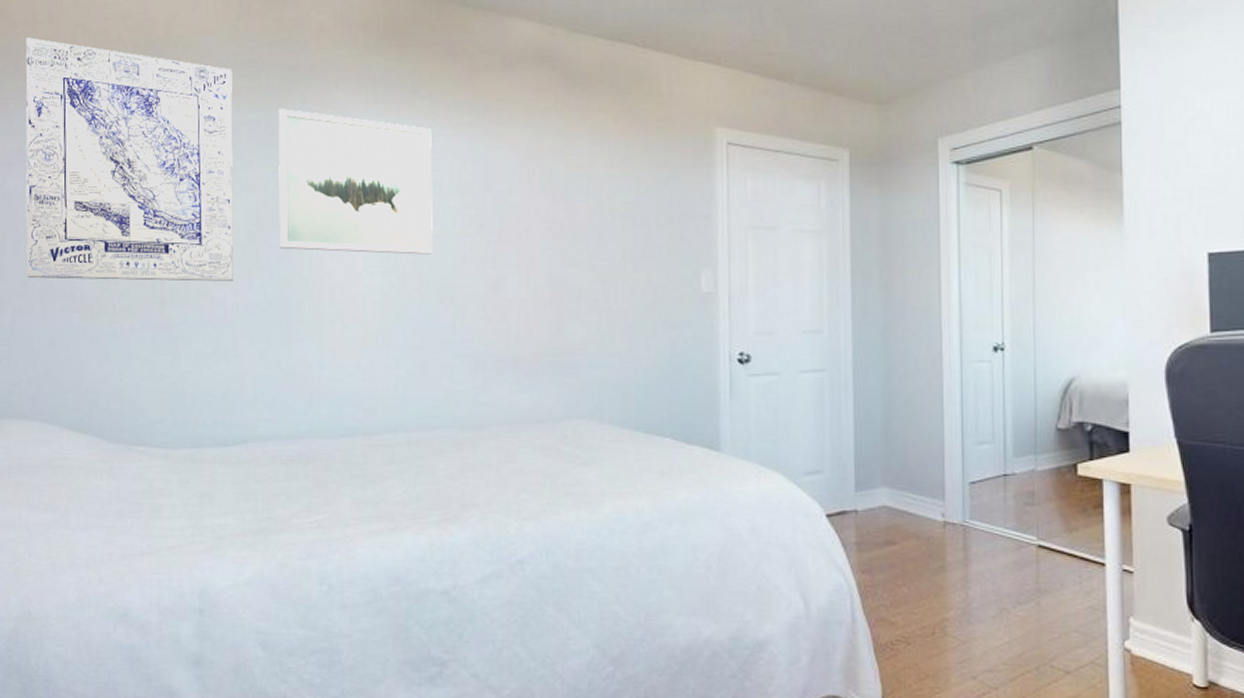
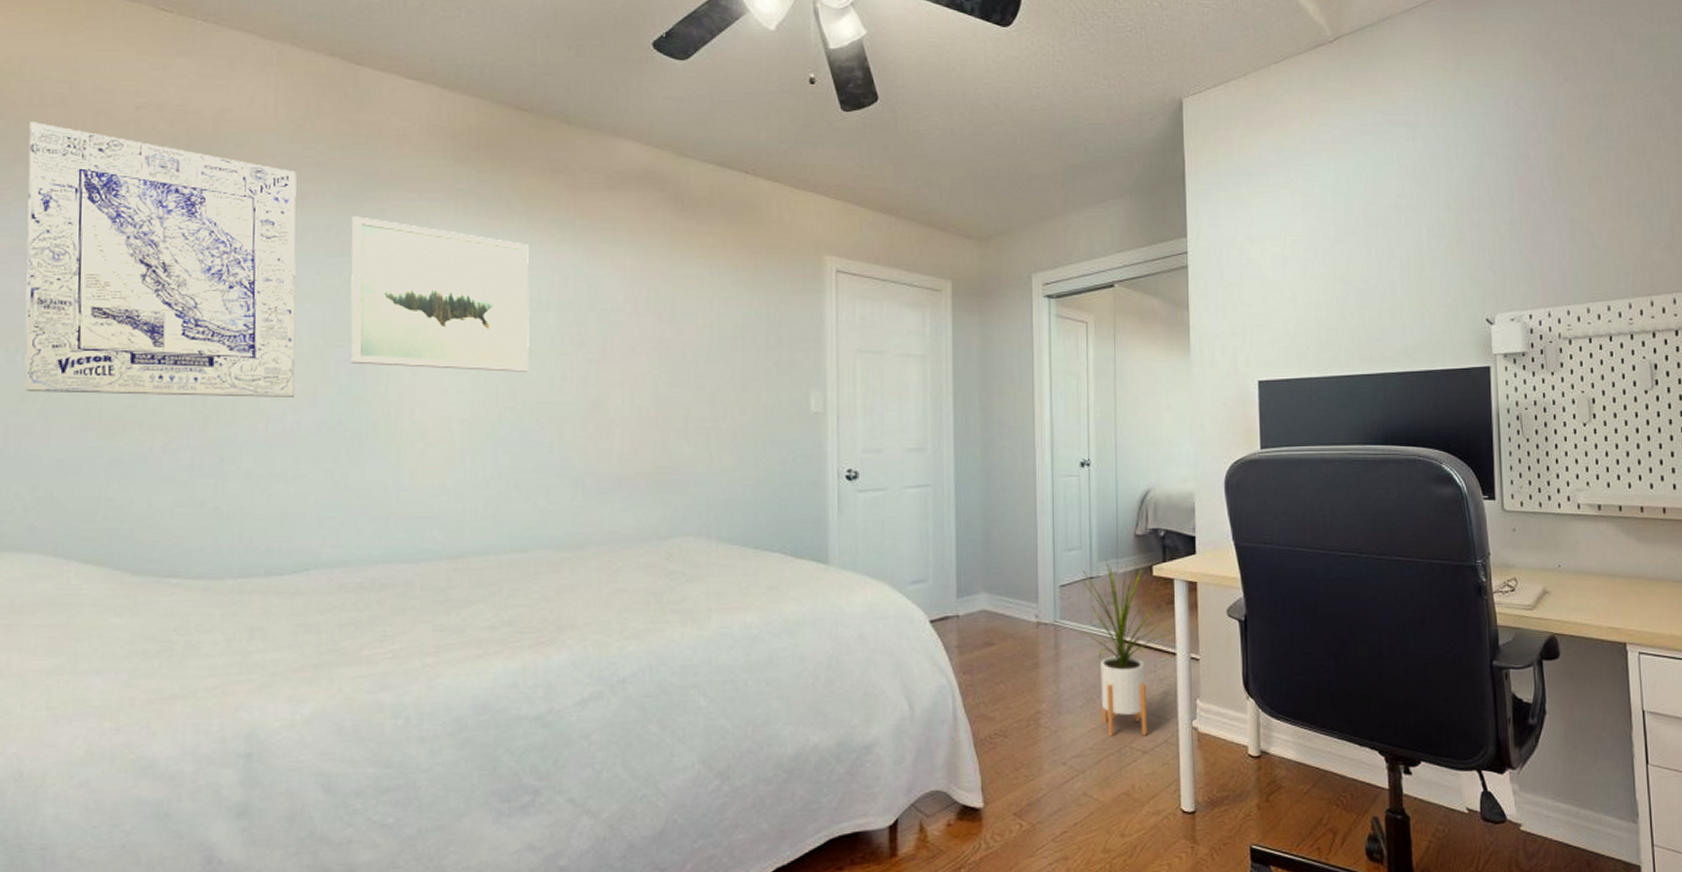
house plant: none [994,454,1094,654] -> present [1081,558,1167,737]

